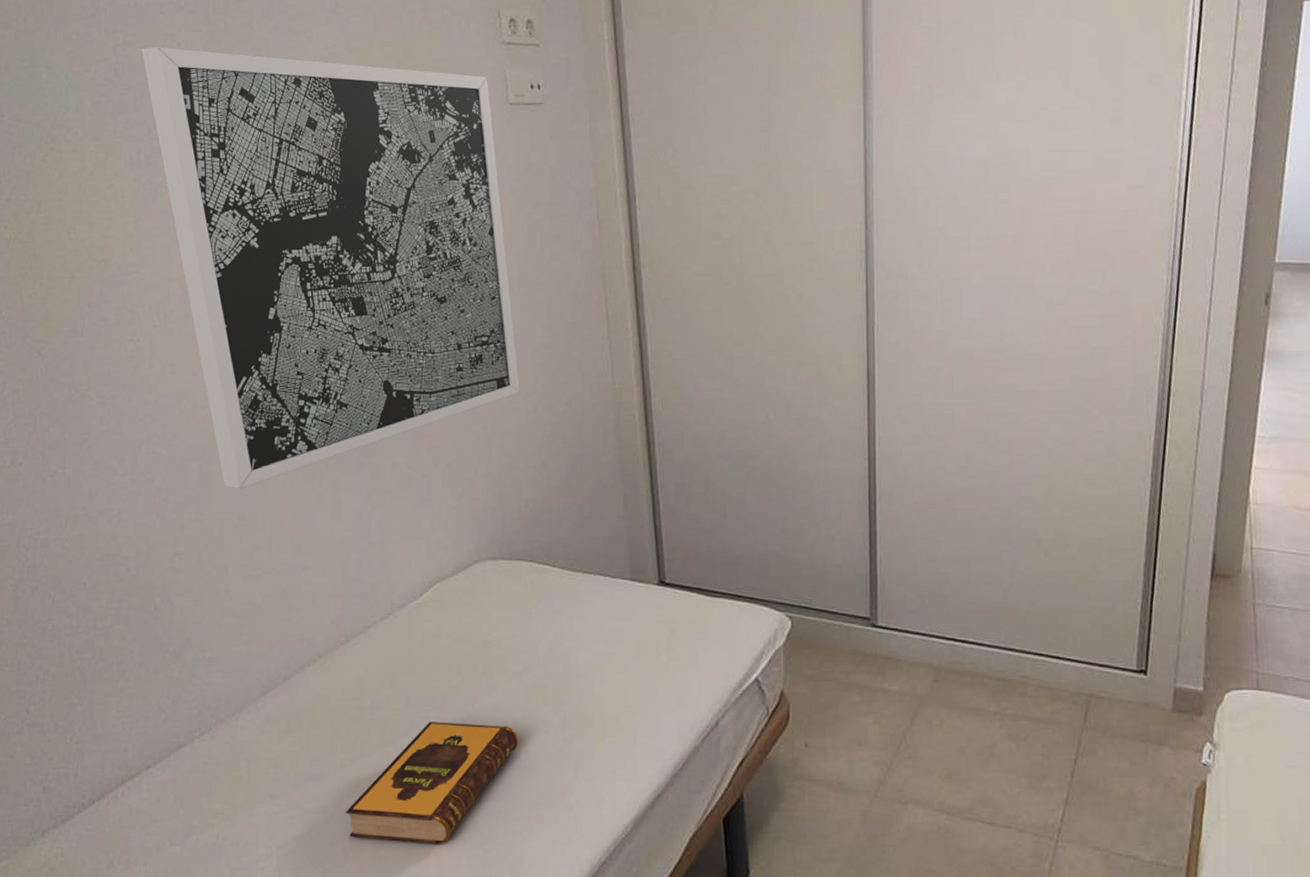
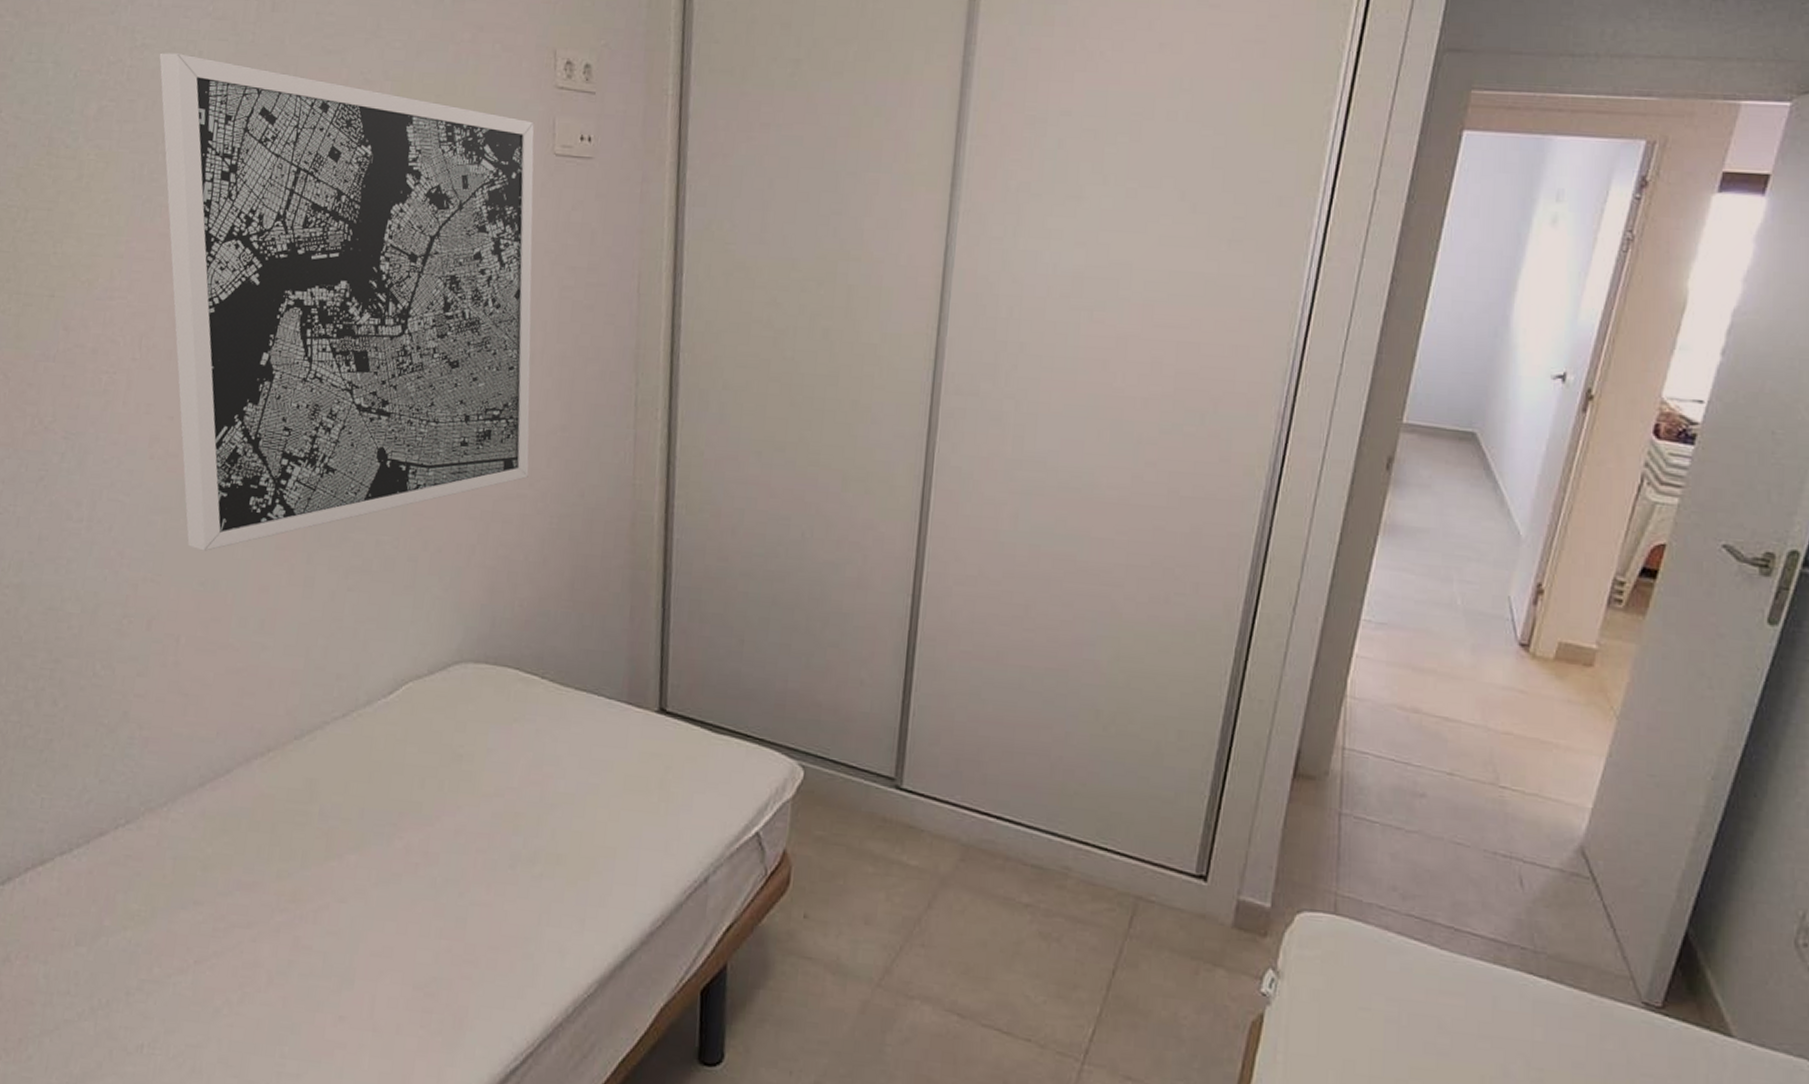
hardback book: present [346,722,519,846] -> none [276,839,480,982]

